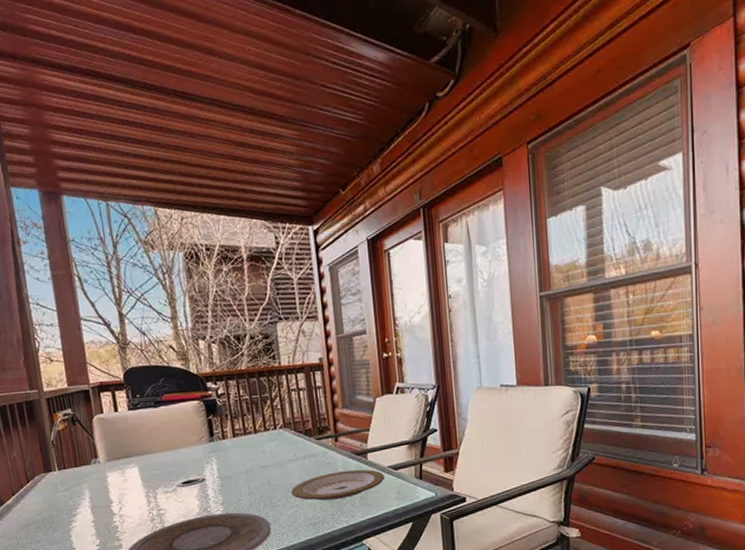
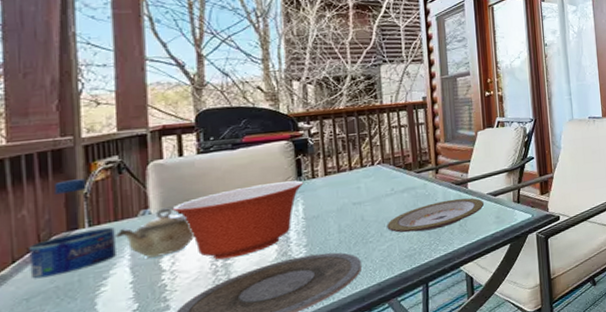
water bottle: none [21,428,80,510] -> present [29,178,116,279]
teapot: none [77,459,135,502] -> present [115,208,196,258]
mixing bowl: none [114,440,216,509] -> present [172,180,304,260]

